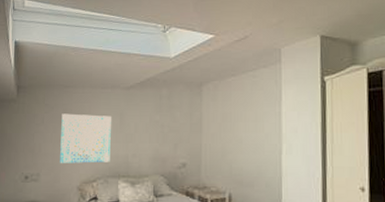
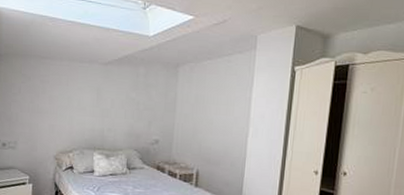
wall art: present [60,113,111,163] -> none [37,84,88,135]

